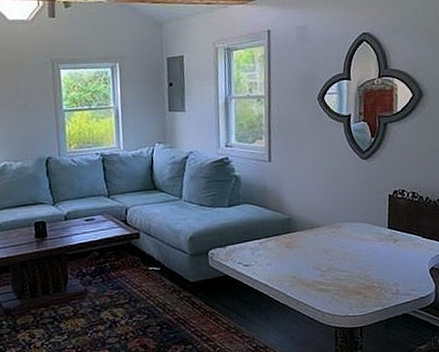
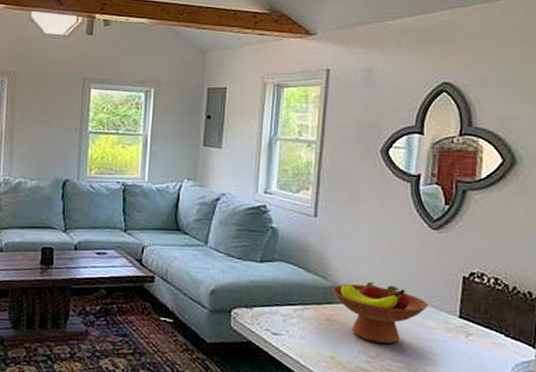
fruit bowl: none [288,210,364,259] -> present [332,281,428,344]

